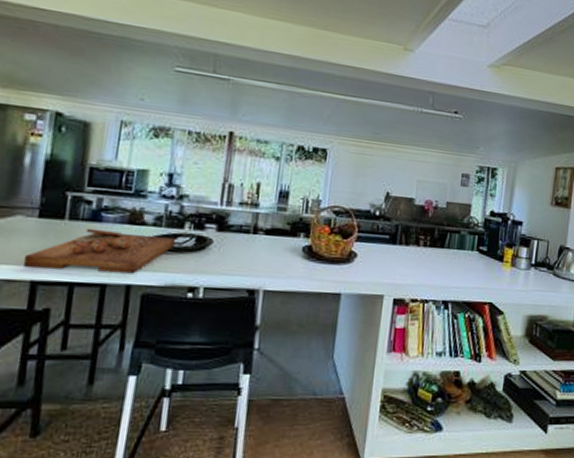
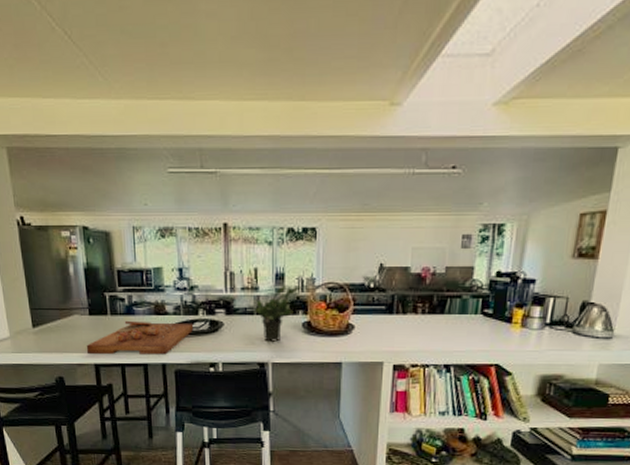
potted plant: none [250,204,305,266] -> present [254,285,301,342]

